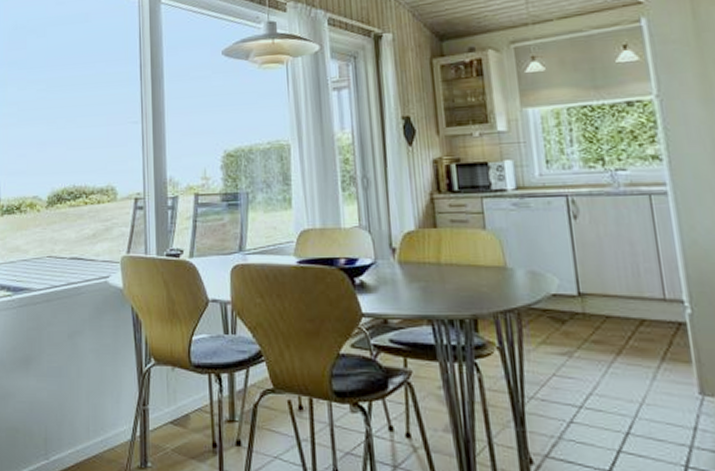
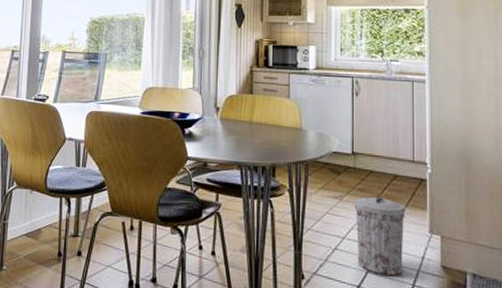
trash can: none [590,350,669,456] -> present [355,196,405,277]

